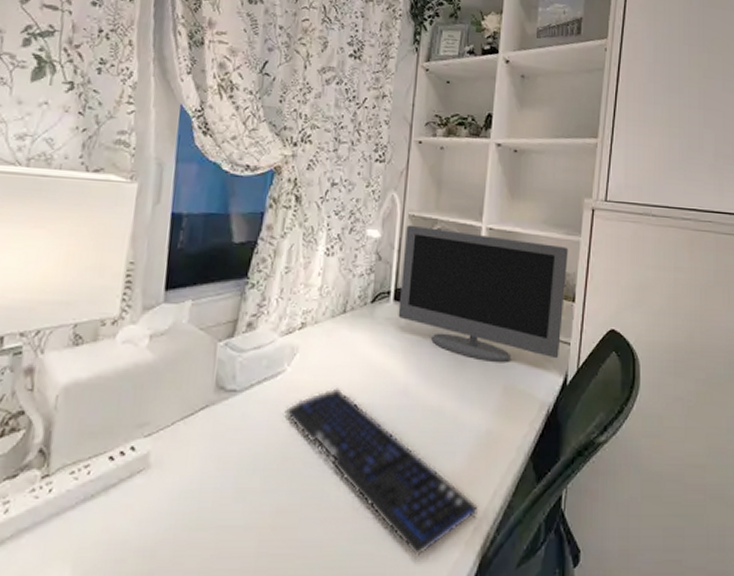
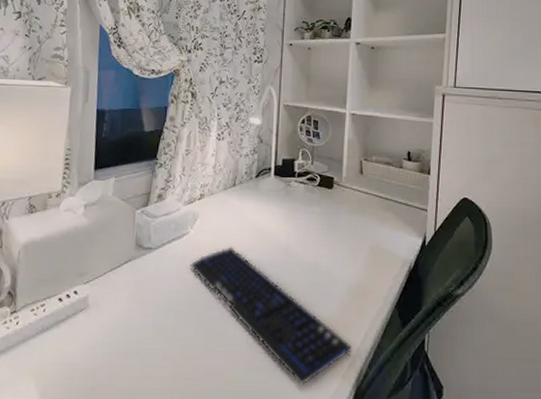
monitor: present [398,224,569,363] -> none [278,113,423,227]

